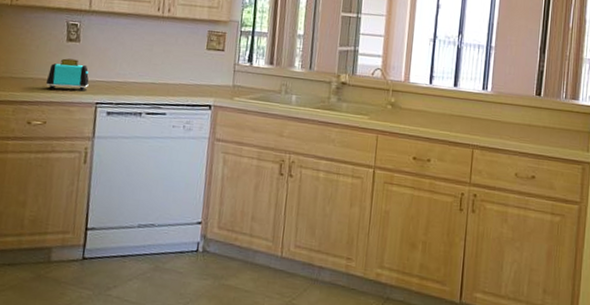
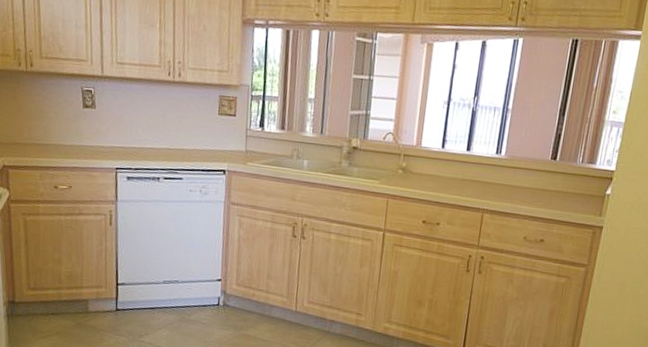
toaster: present [45,58,89,91] -> none [67,125,108,157]

